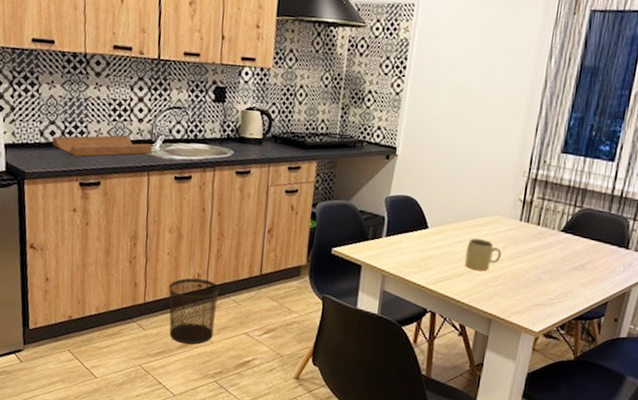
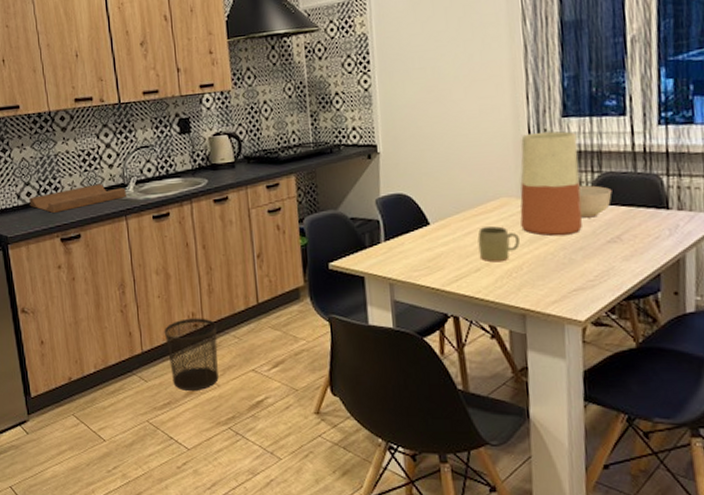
vase: none [505,162,570,257] -> present [520,131,582,236]
bowl: none [555,215,587,246] -> present [578,184,612,218]

